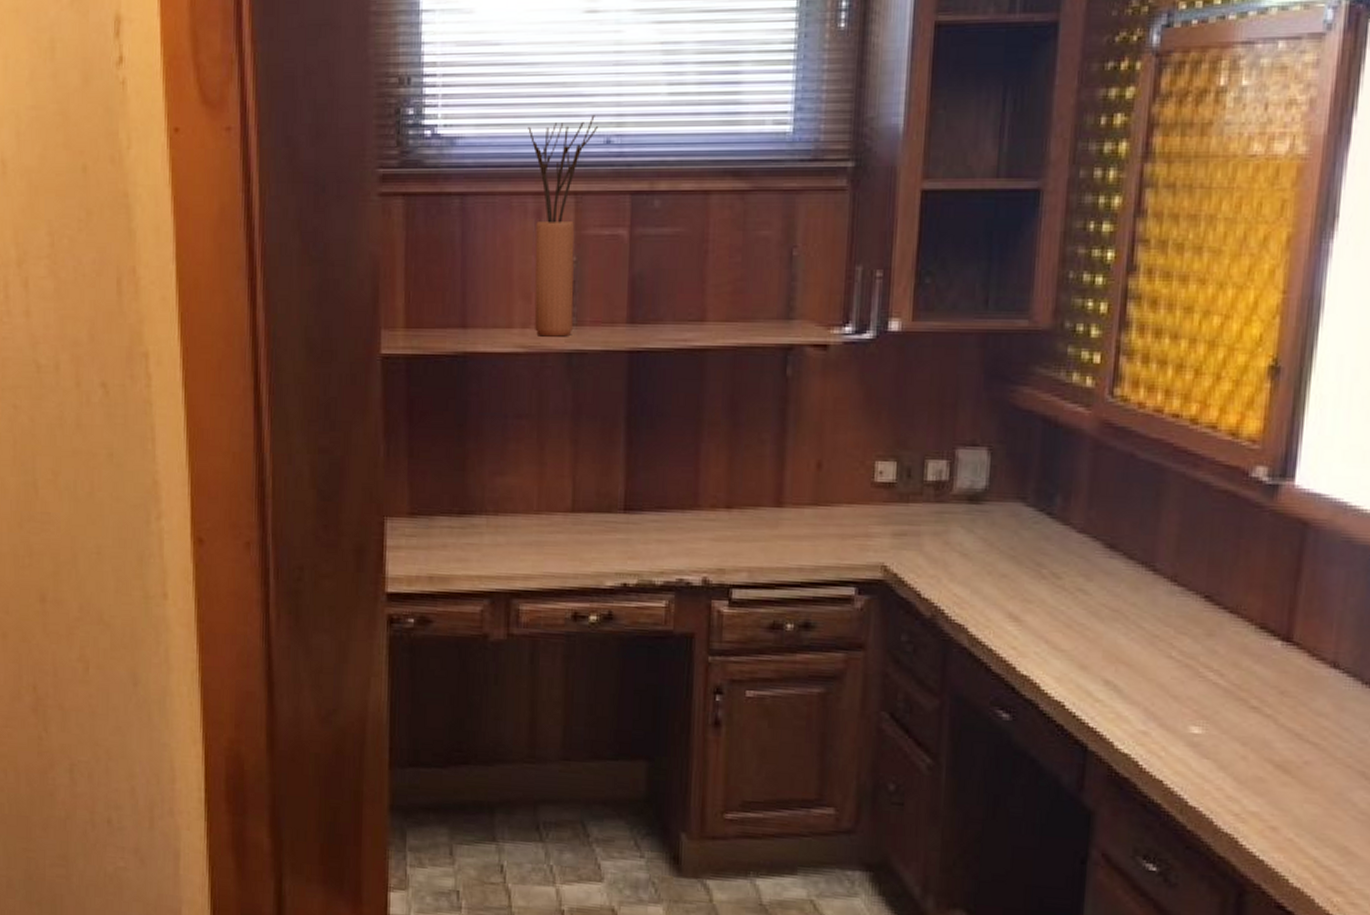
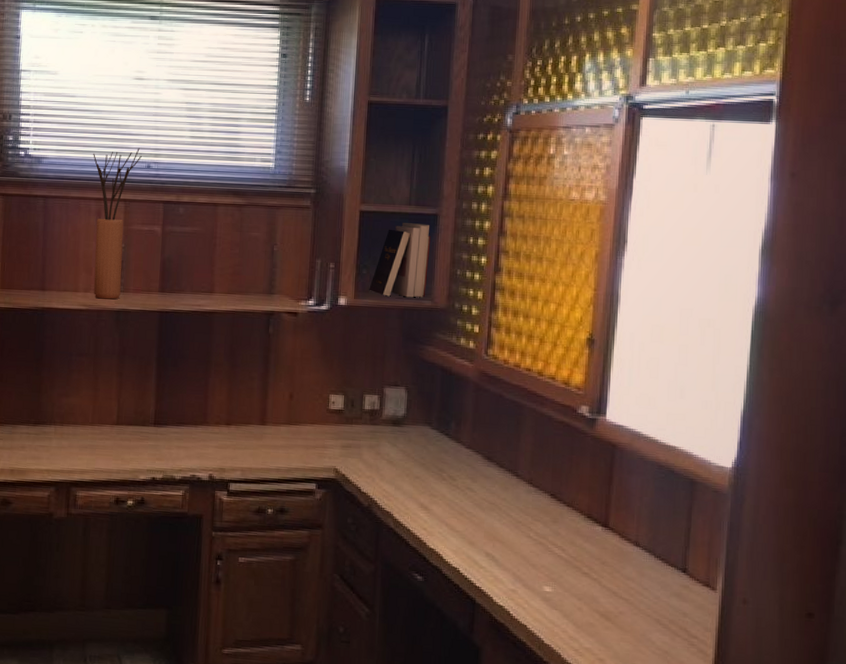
books: none [934,203,1030,316] -> present [369,222,431,298]

